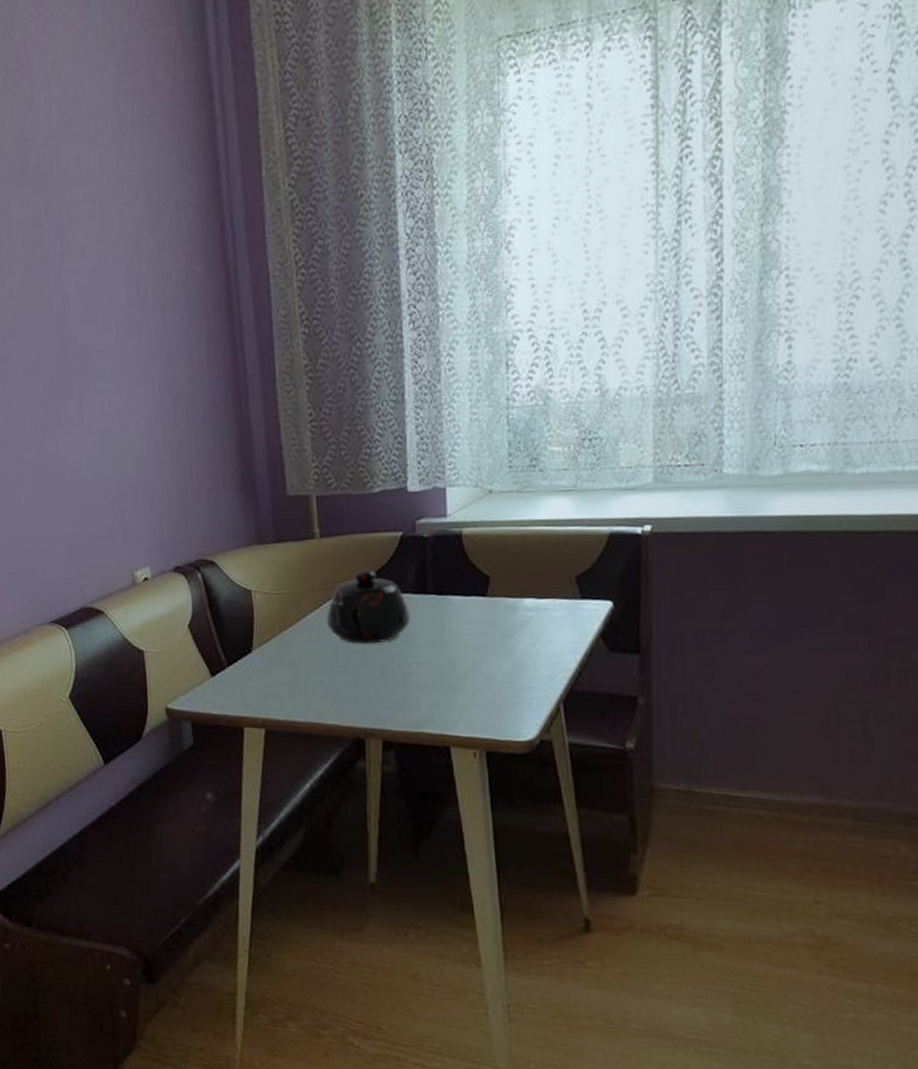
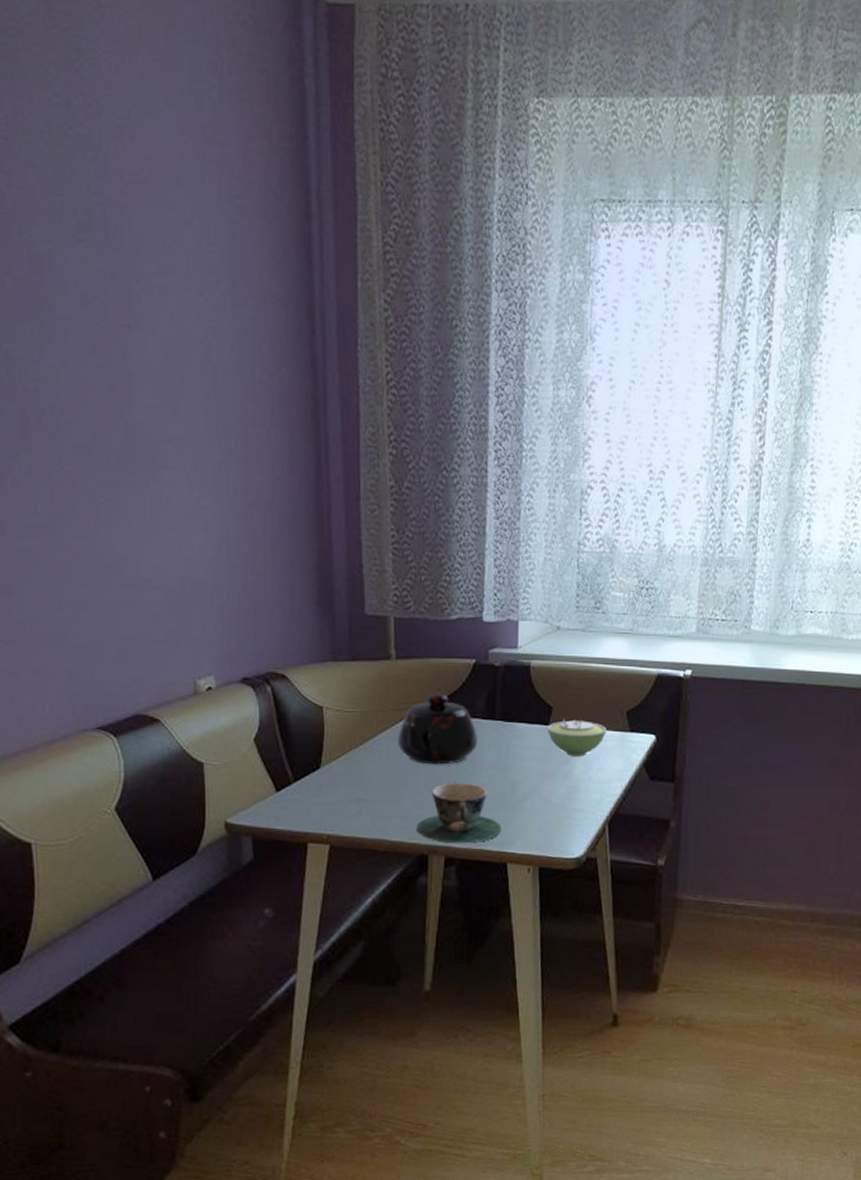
teacup: none [350,660,442,727] -> present [416,781,502,844]
sugar bowl: none [485,587,554,629] -> present [547,718,607,756]

